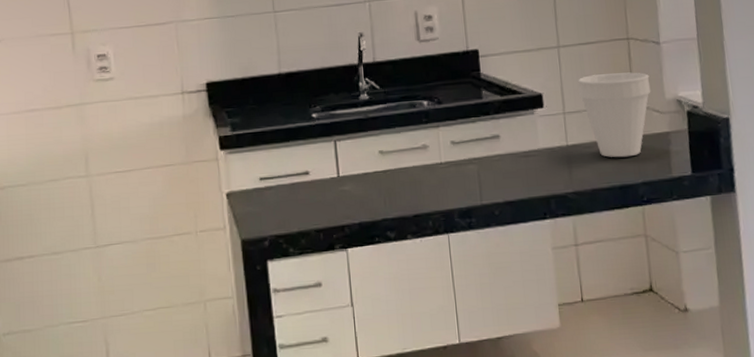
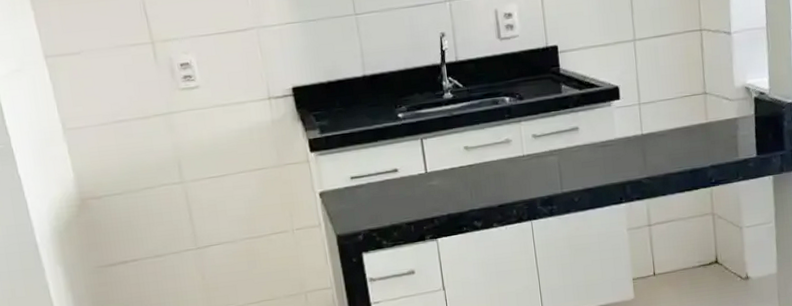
cup: present [578,72,651,158] -> none [653,62,722,144]

